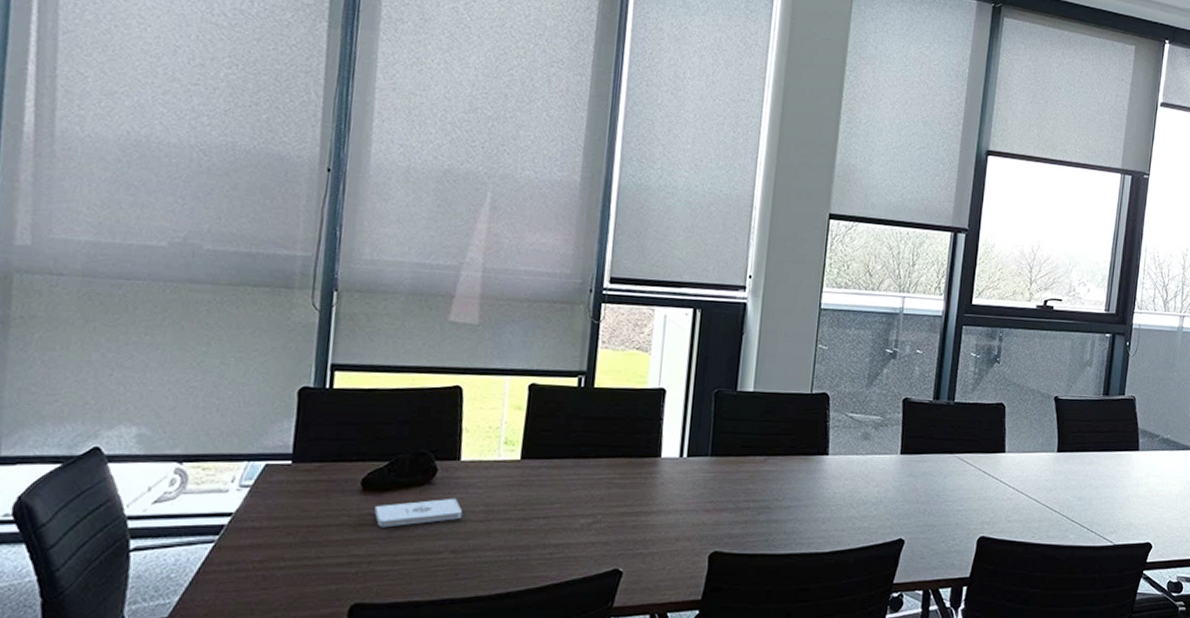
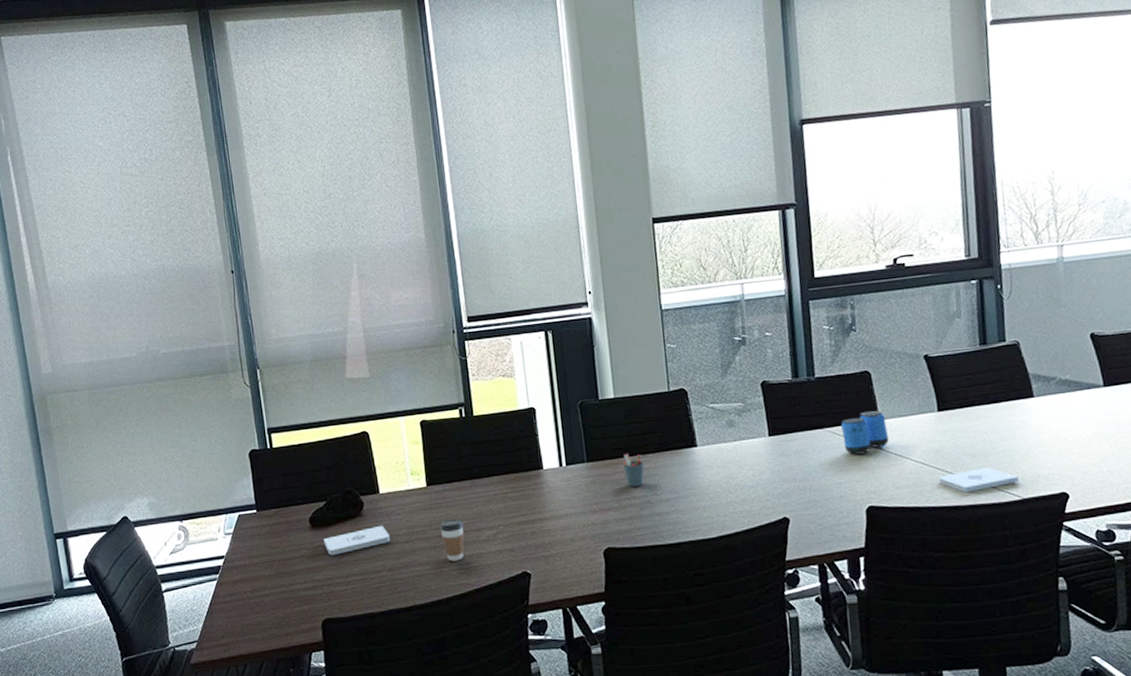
coffee cup: none [525,500,556,549] -> present [439,518,464,562]
pen holder: none [747,452,771,489] -> present [622,453,644,487]
barrel: none [968,442,1011,484] -> present [841,410,889,455]
notepad: none [1046,511,1114,534] -> present [938,467,1019,493]

